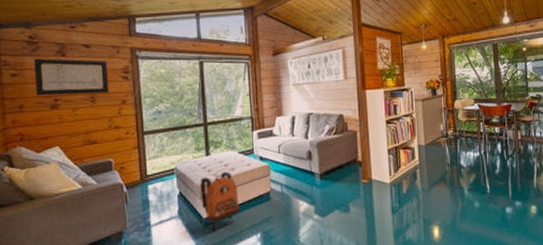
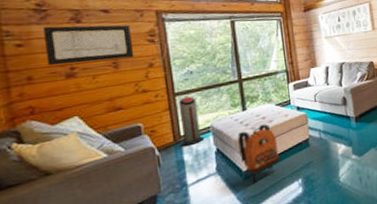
air purifier: none [146,136,168,187] -> present [178,96,204,147]

